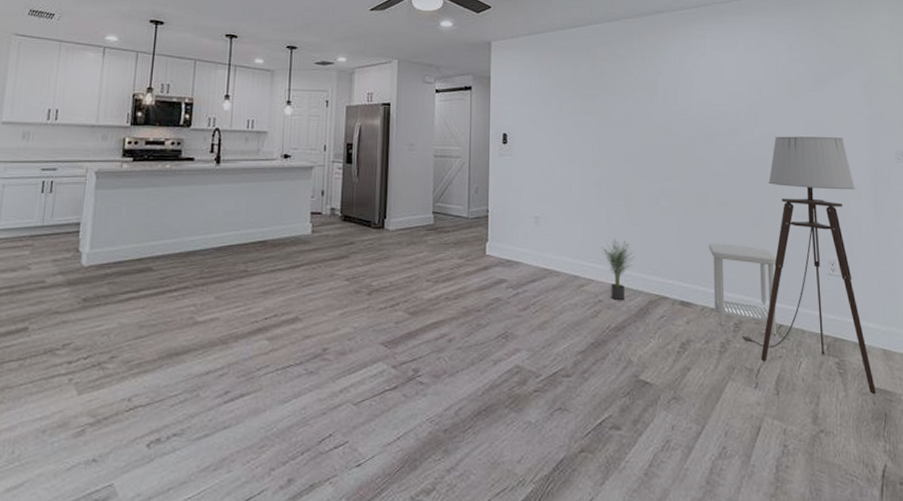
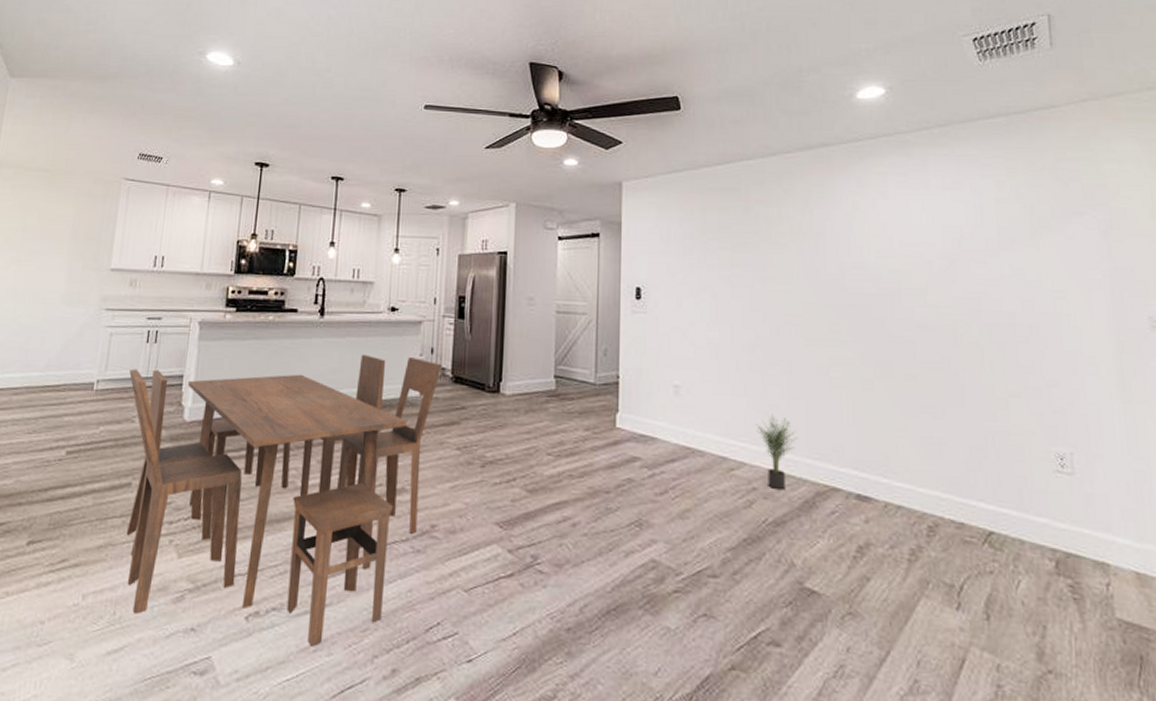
dining table: none [23,197,332,466] -> present [126,354,442,647]
side table: present [709,243,777,335] -> none [893,425,986,544]
floor lamp: present [741,136,876,395] -> none [937,295,1126,631]

